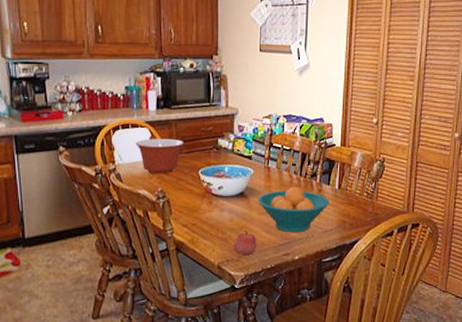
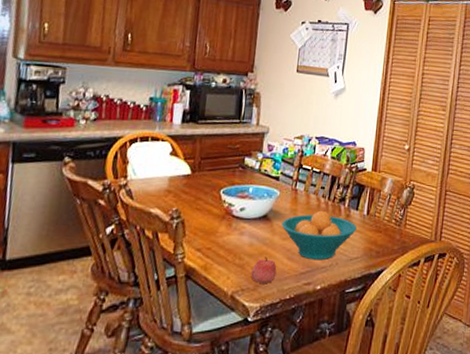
mixing bowl: present [135,138,184,175] -> none [153,153,207,193]

